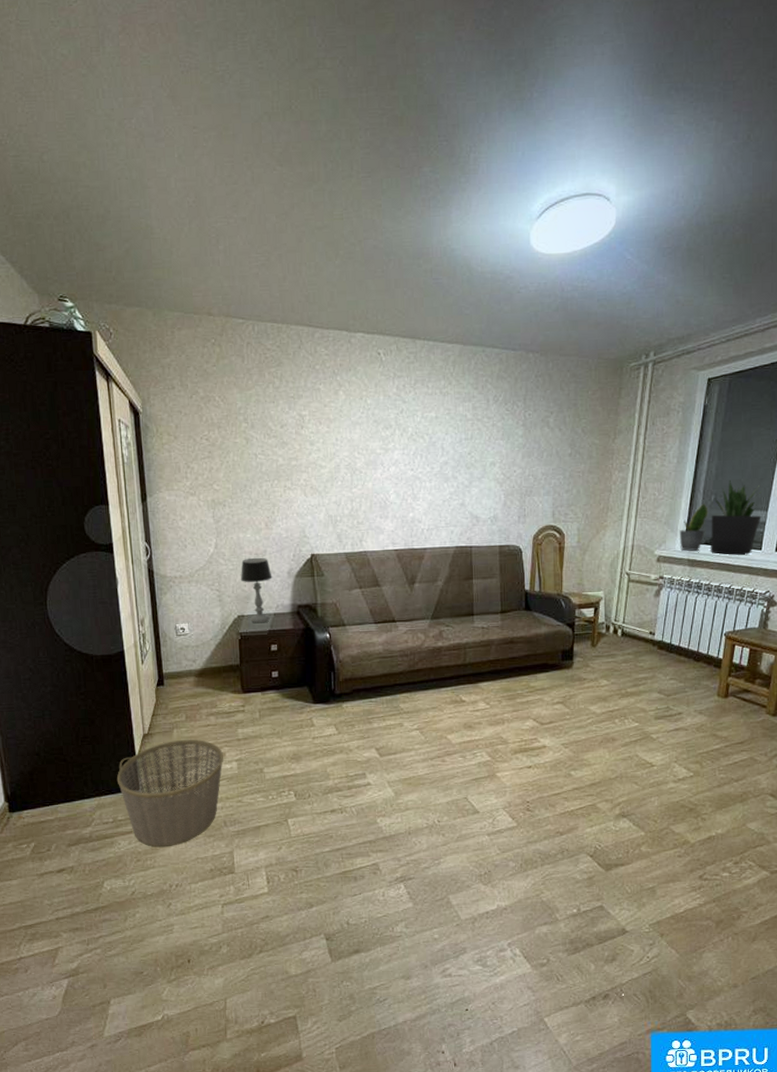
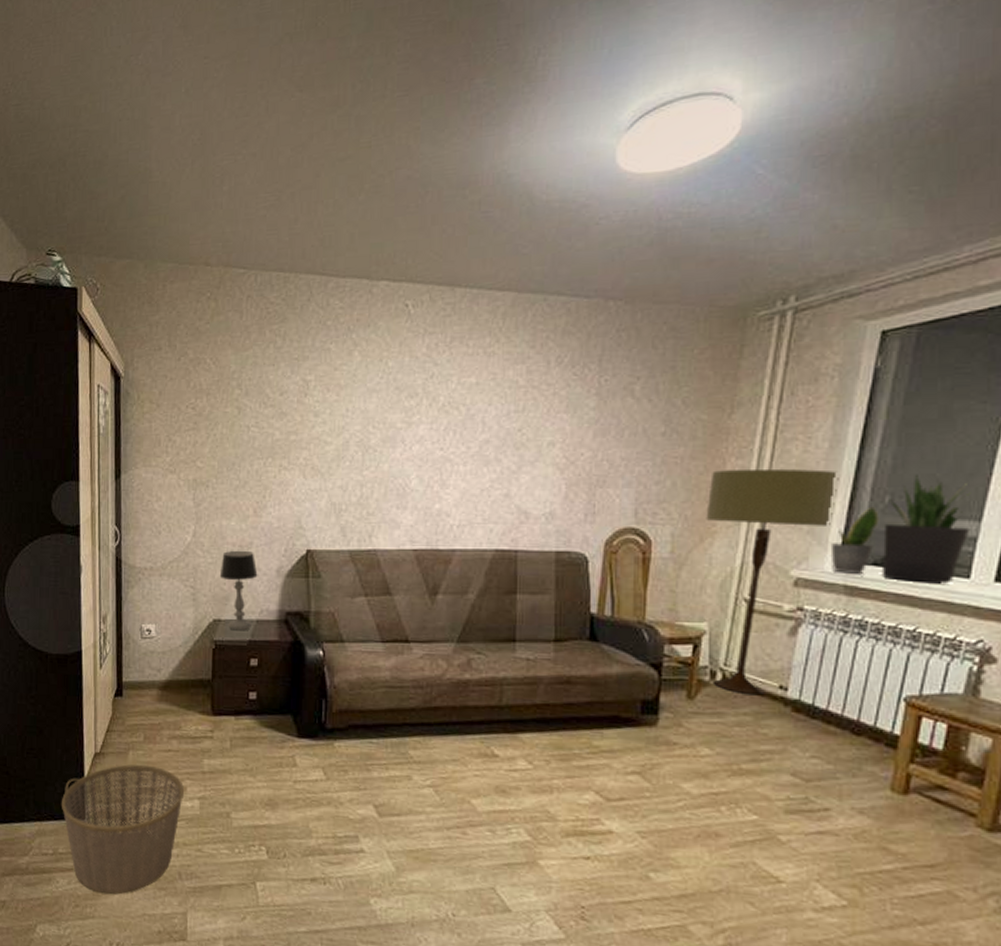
floor lamp: none [600,478,684,640] -> present [706,468,839,696]

